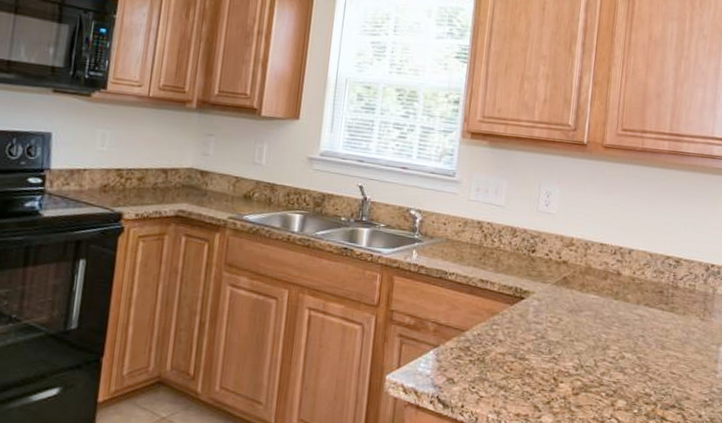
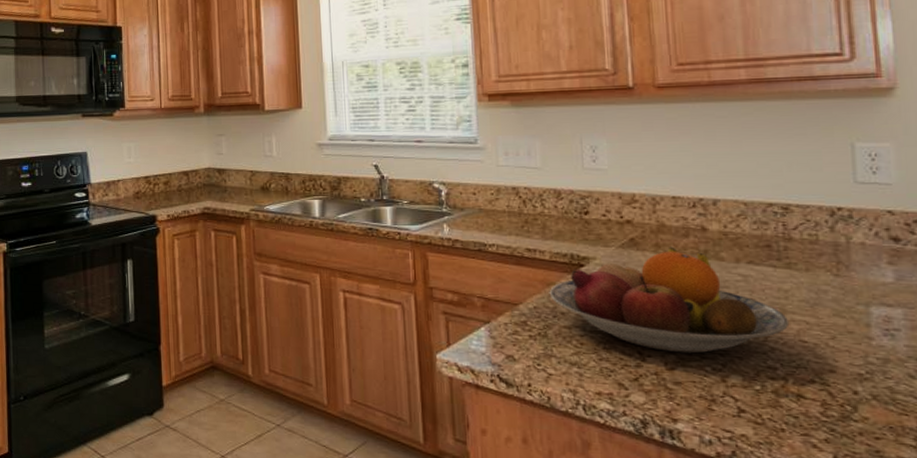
fruit bowl: none [492,287,666,381] -> present [549,246,790,354]

